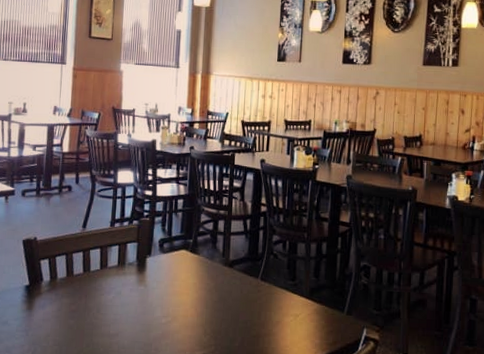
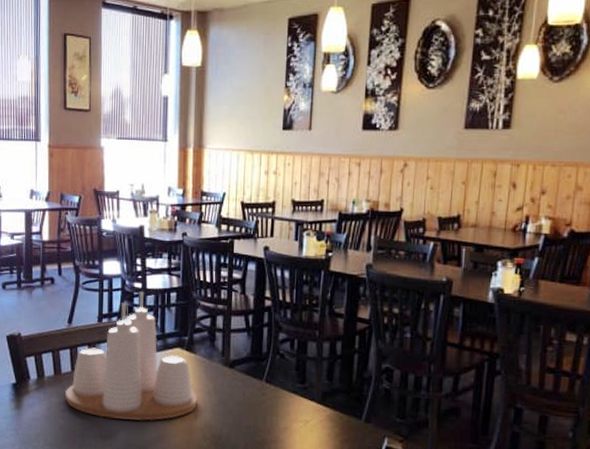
condiment set: none [75,199,200,320] -> present [64,292,198,422]

